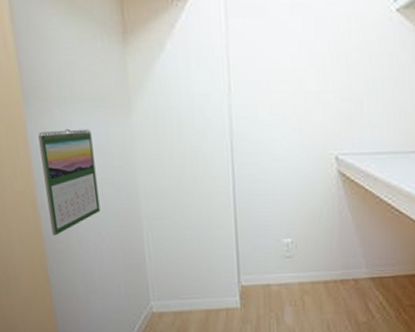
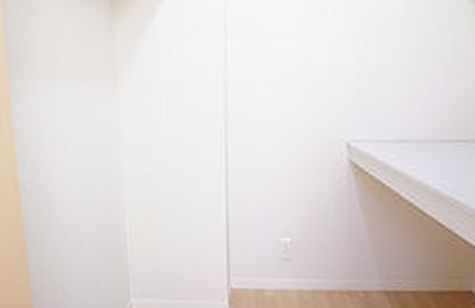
calendar: present [38,128,101,236] -> none [22,103,82,219]

